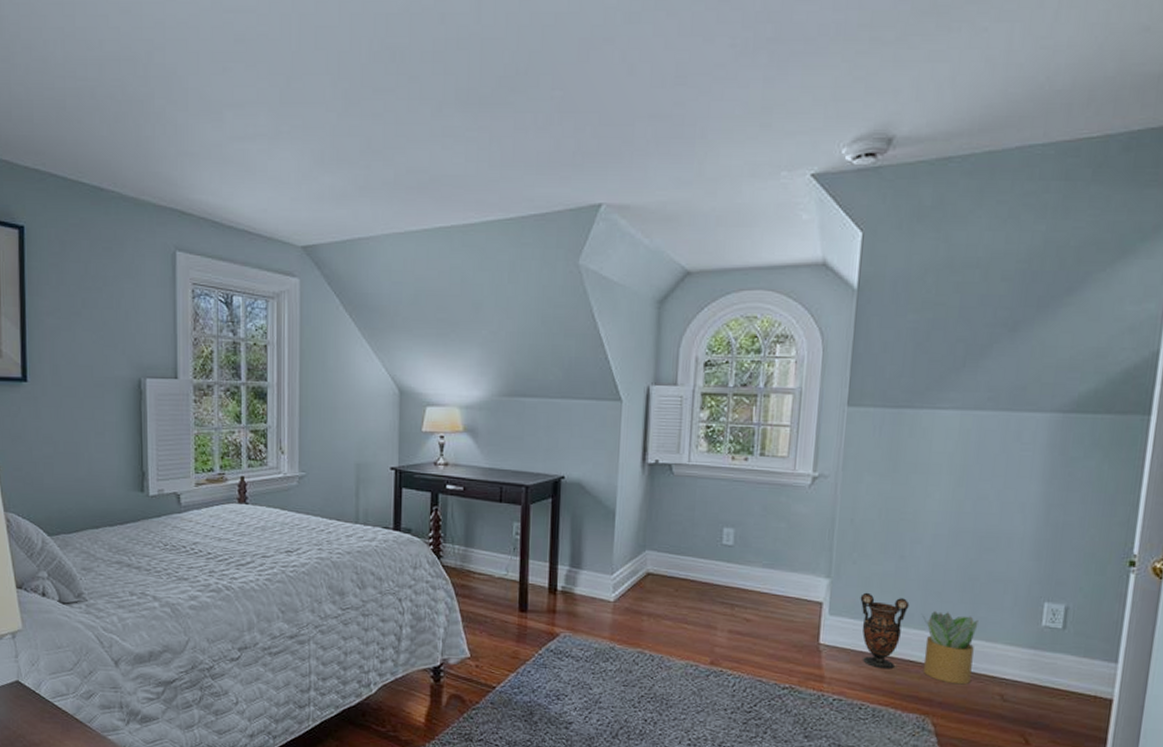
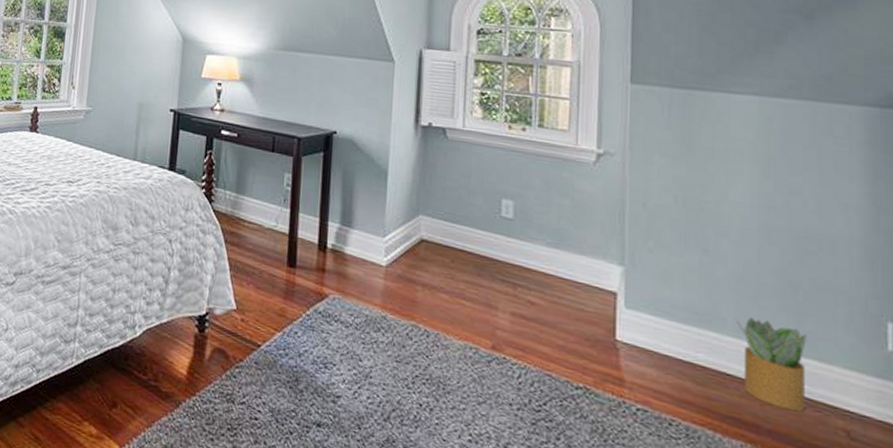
vase: present [860,592,910,669] -> none [660,286,720,381]

